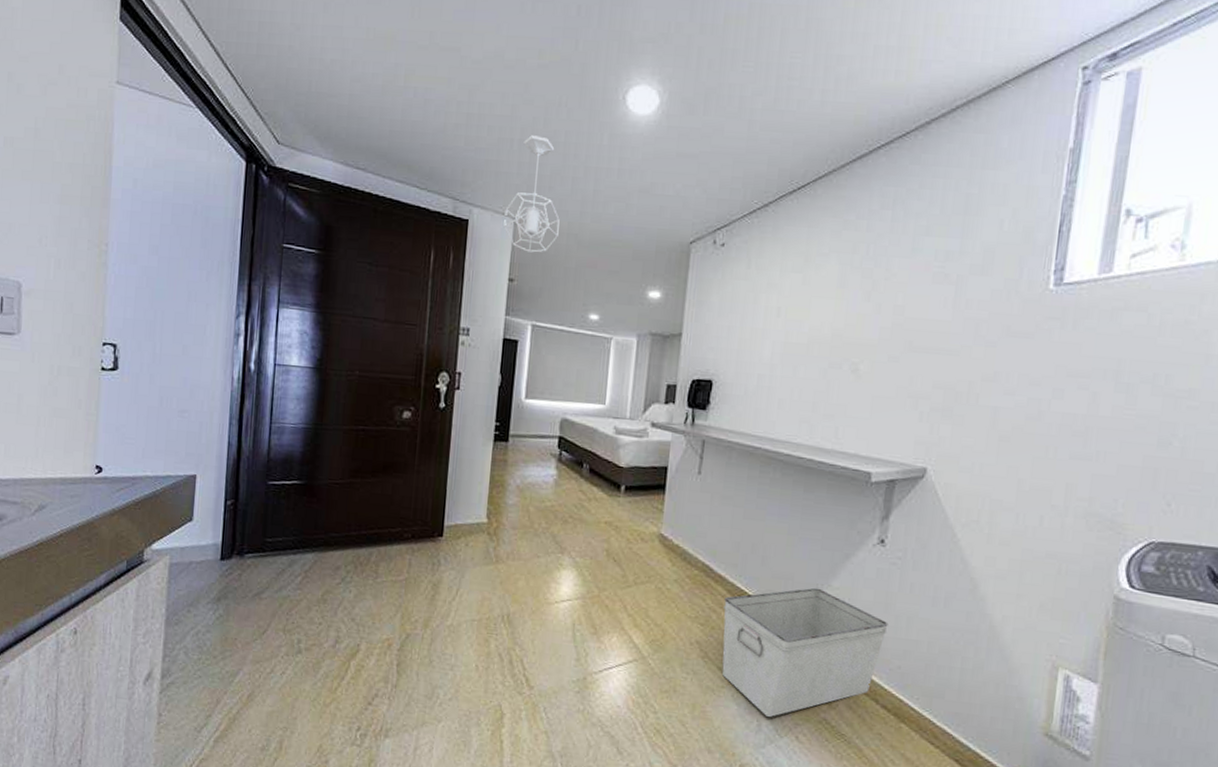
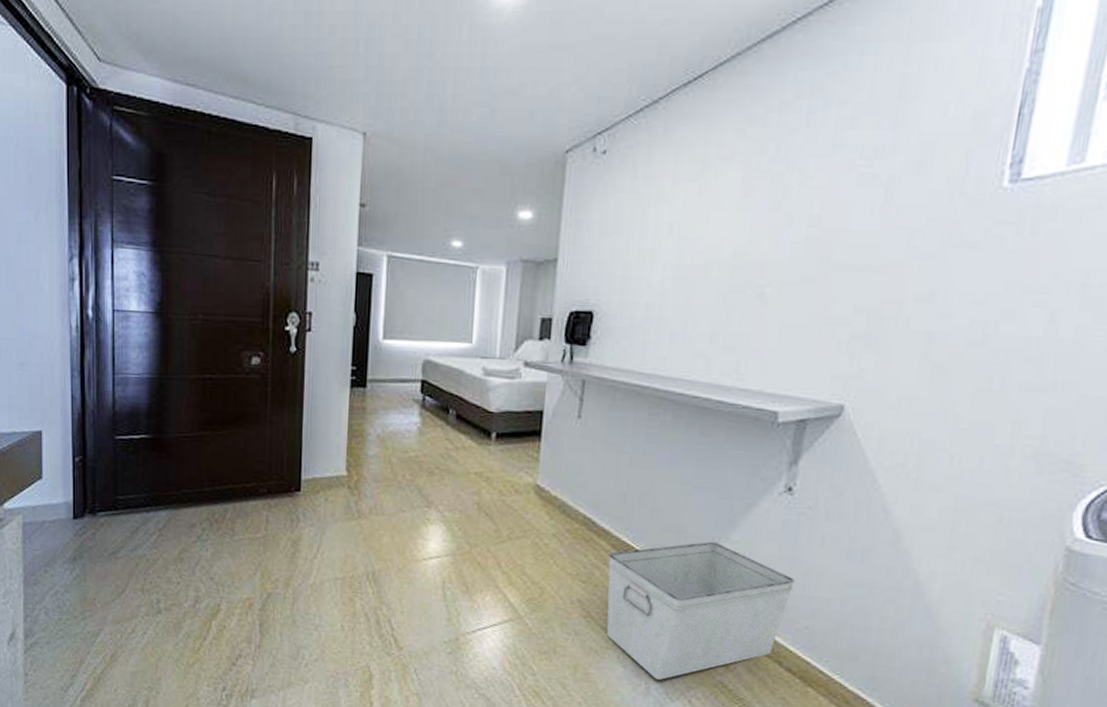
pendant light: present [503,135,560,253] -> none [352,33,415,172]

